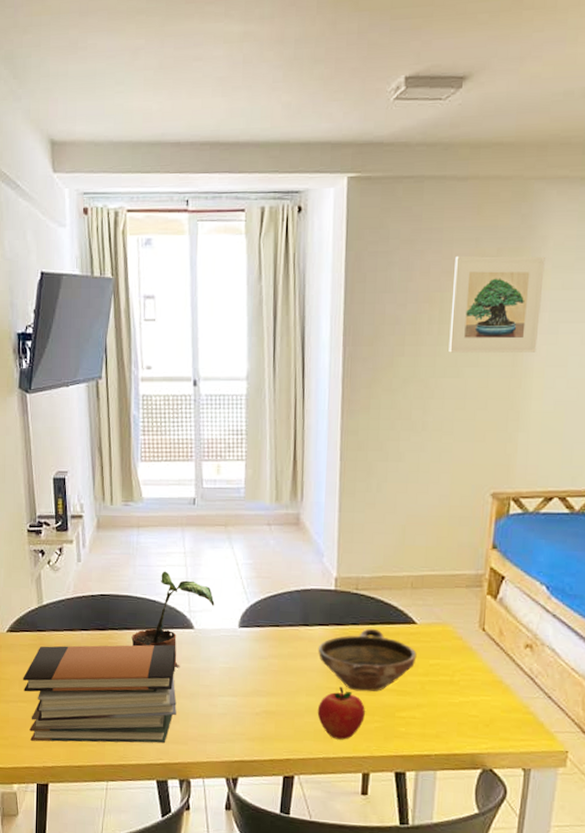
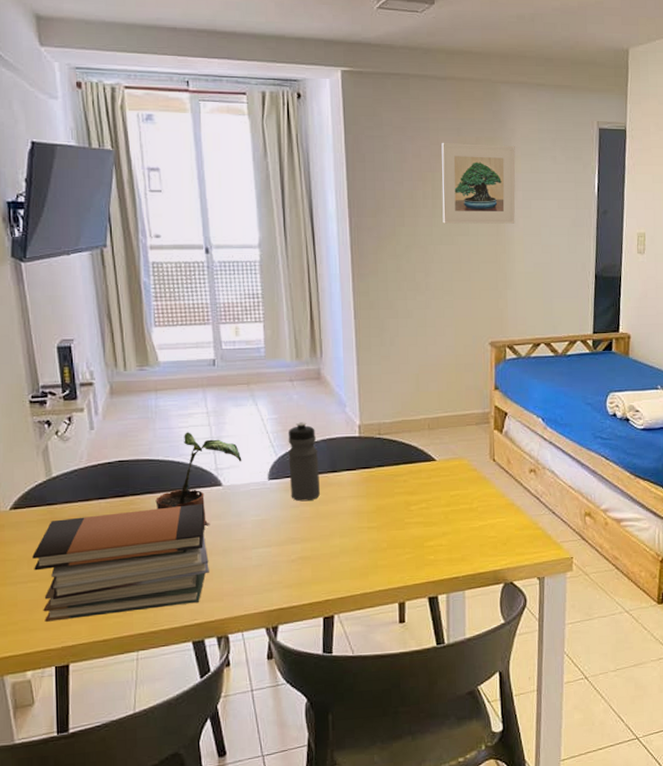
water bottle: none [260,569,291,654] -> present [288,422,320,502]
apple: present [317,686,365,740] -> none [351,525,396,575]
bowl: present [318,628,417,692] -> none [347,468,439,528]

